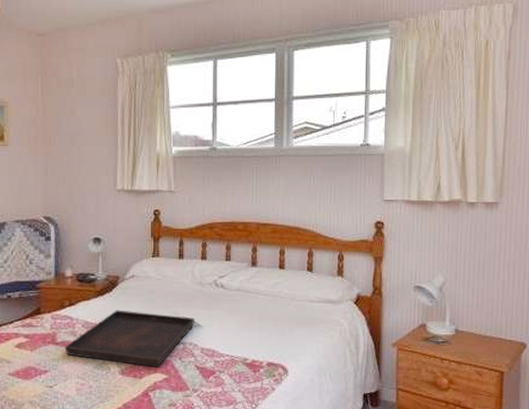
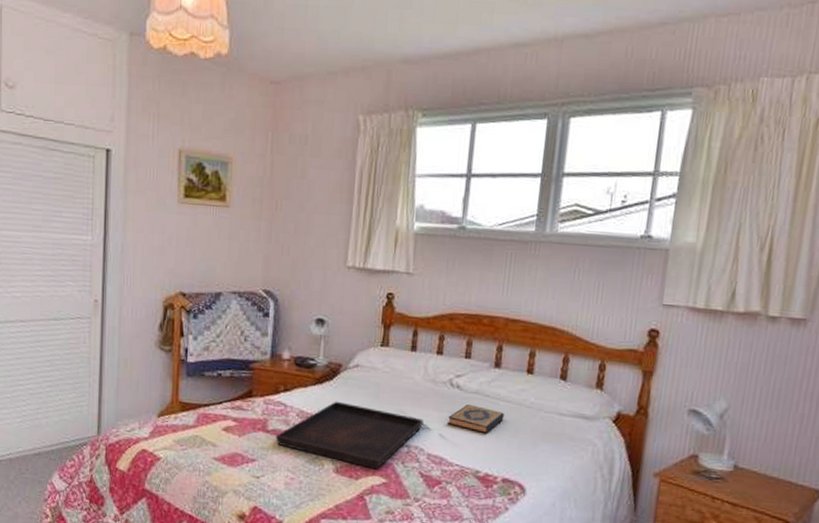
hardback book: none [216,300,264,324] -> present [448,403,504,433]

